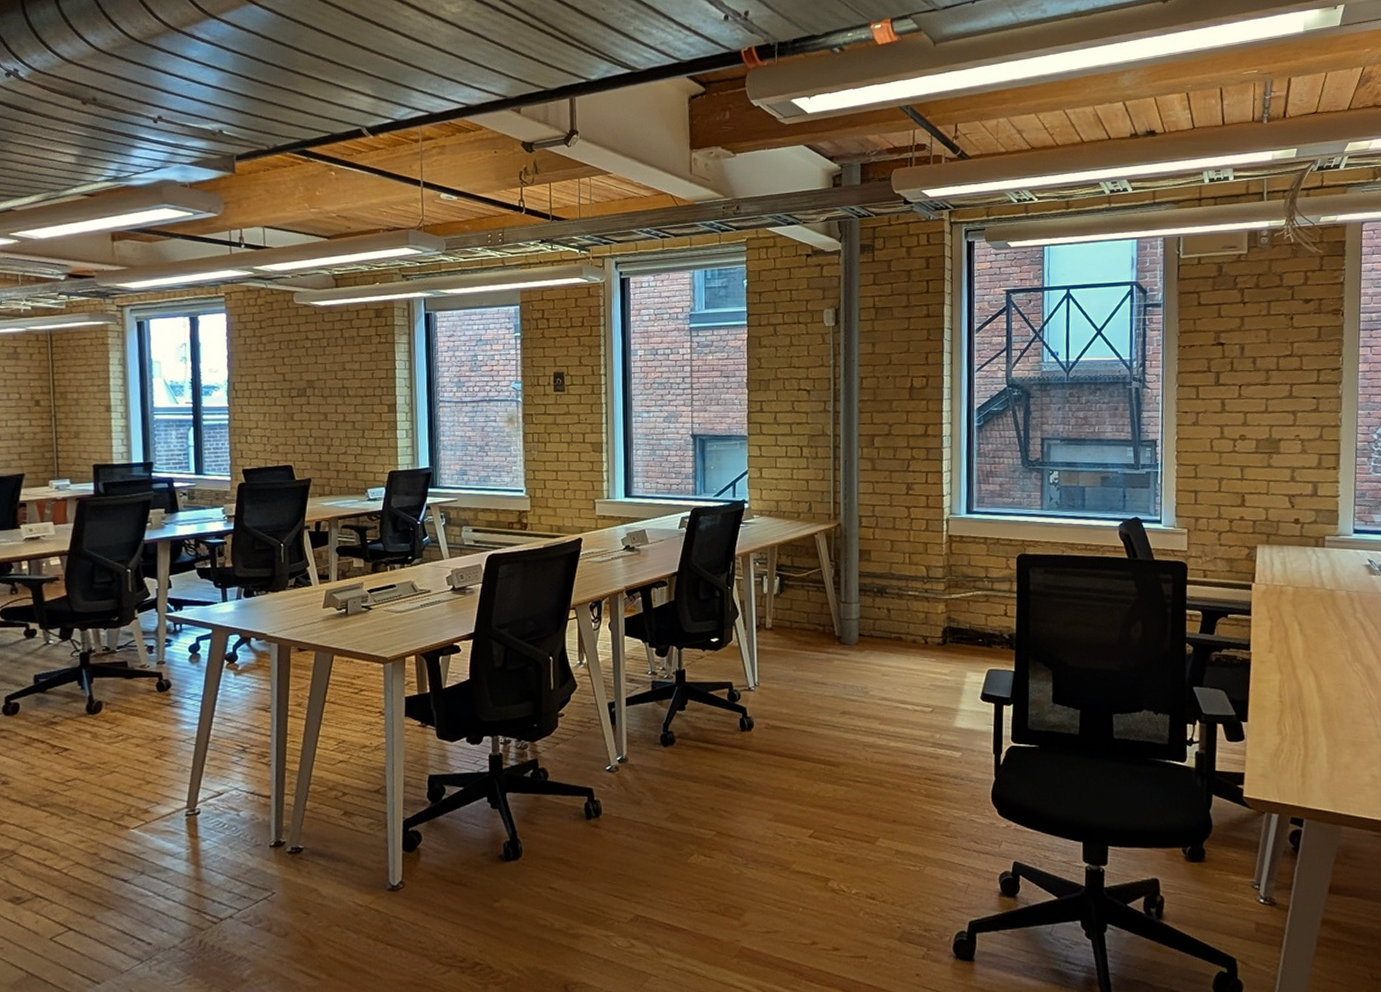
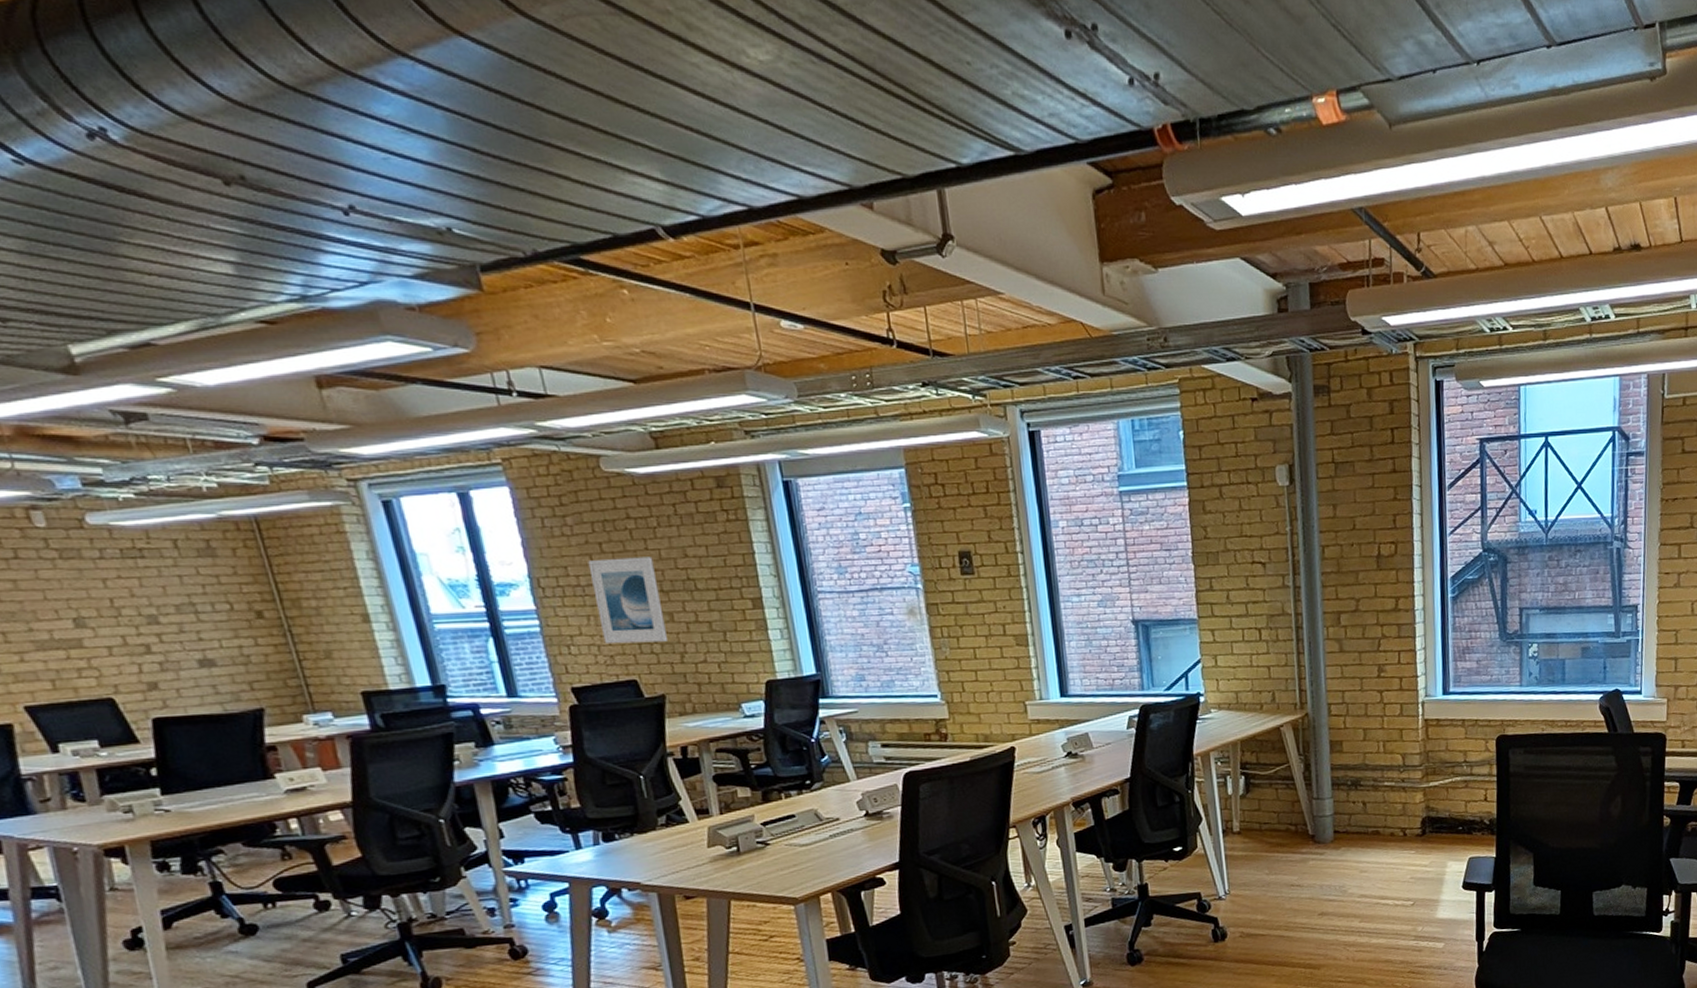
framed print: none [272,369,321,436] -> present [588,557,669,645]

